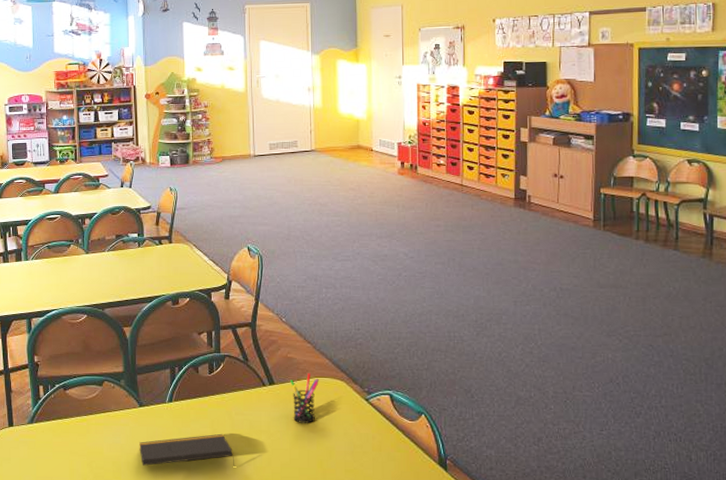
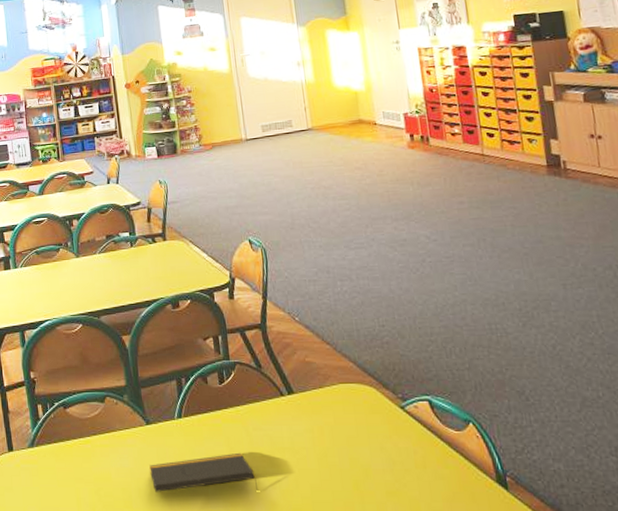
pen holder: present [289,373,319,423] -> none [310,379,345,438]

